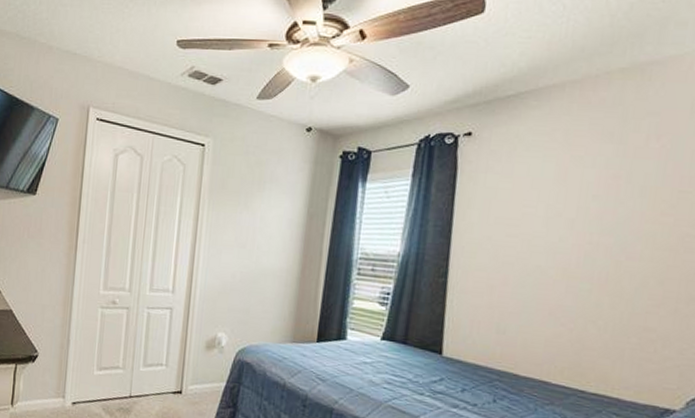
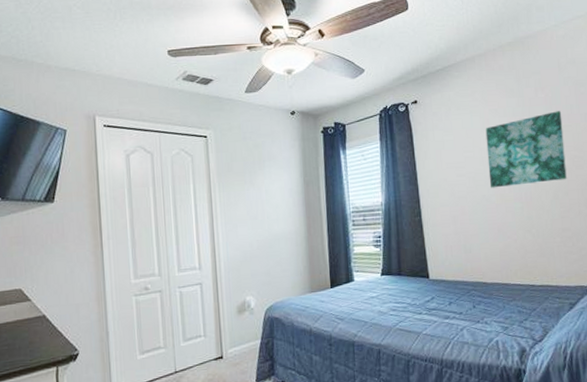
wall art: none [550,169,681,264] -> present [485,111,567,188]

